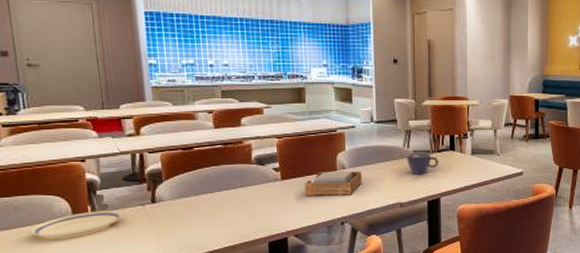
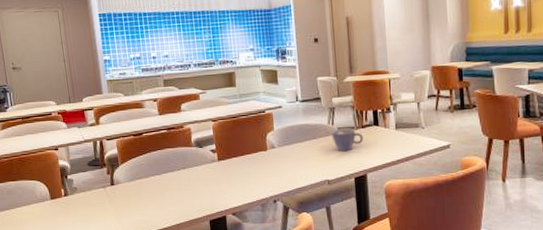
plate: present [30,210,123,239] -> none [19,192,89,219]
napkin holder: present [304,170,362,196] -> none [238,150,291,176]

